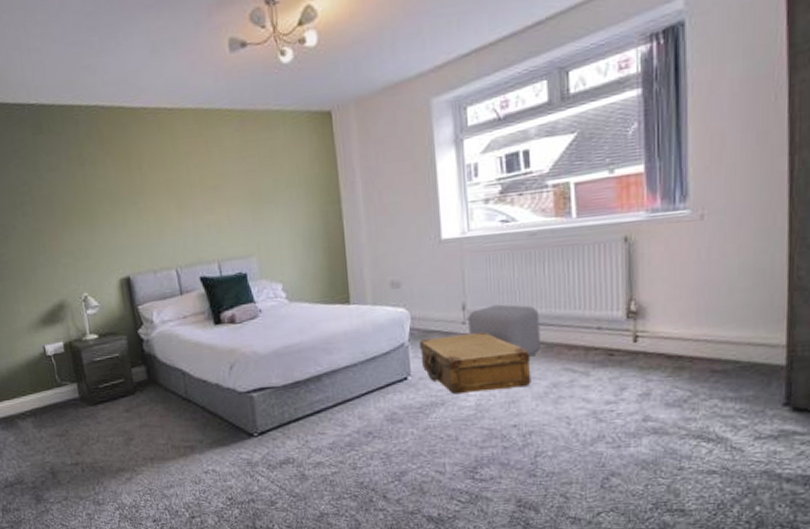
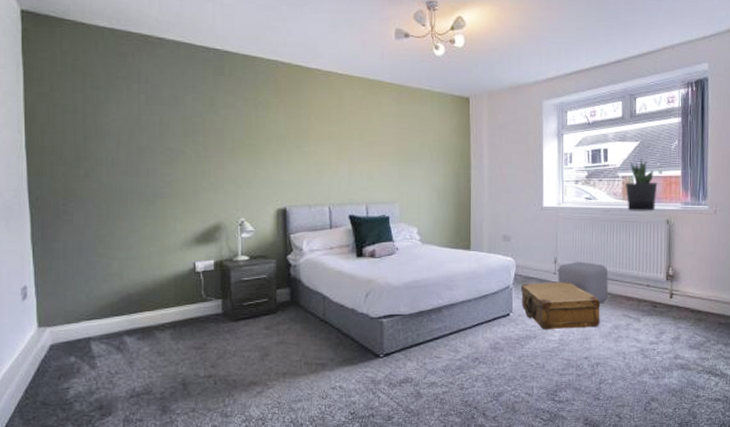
planter: none [559,156,608,231] -> present [625,159,658,211]

